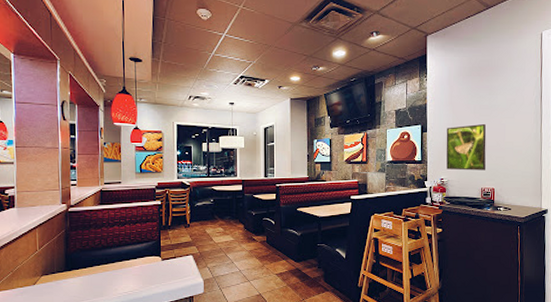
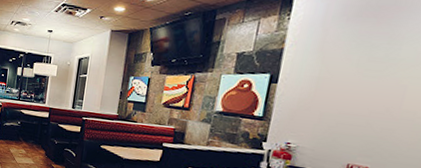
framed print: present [446,123,486,171] -> none [297,80,373,143]

